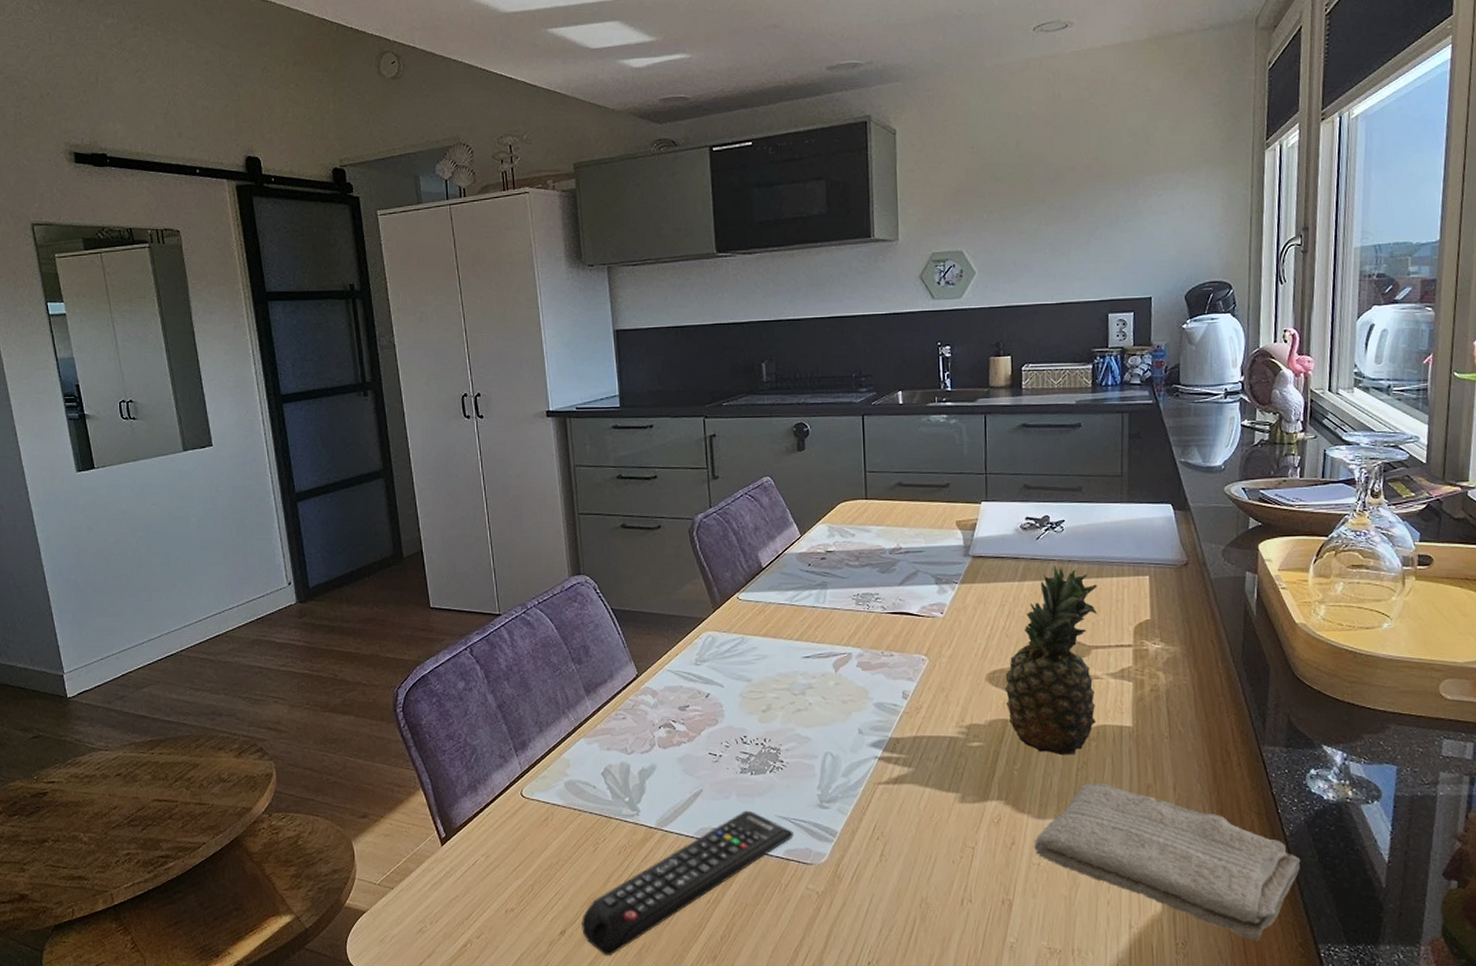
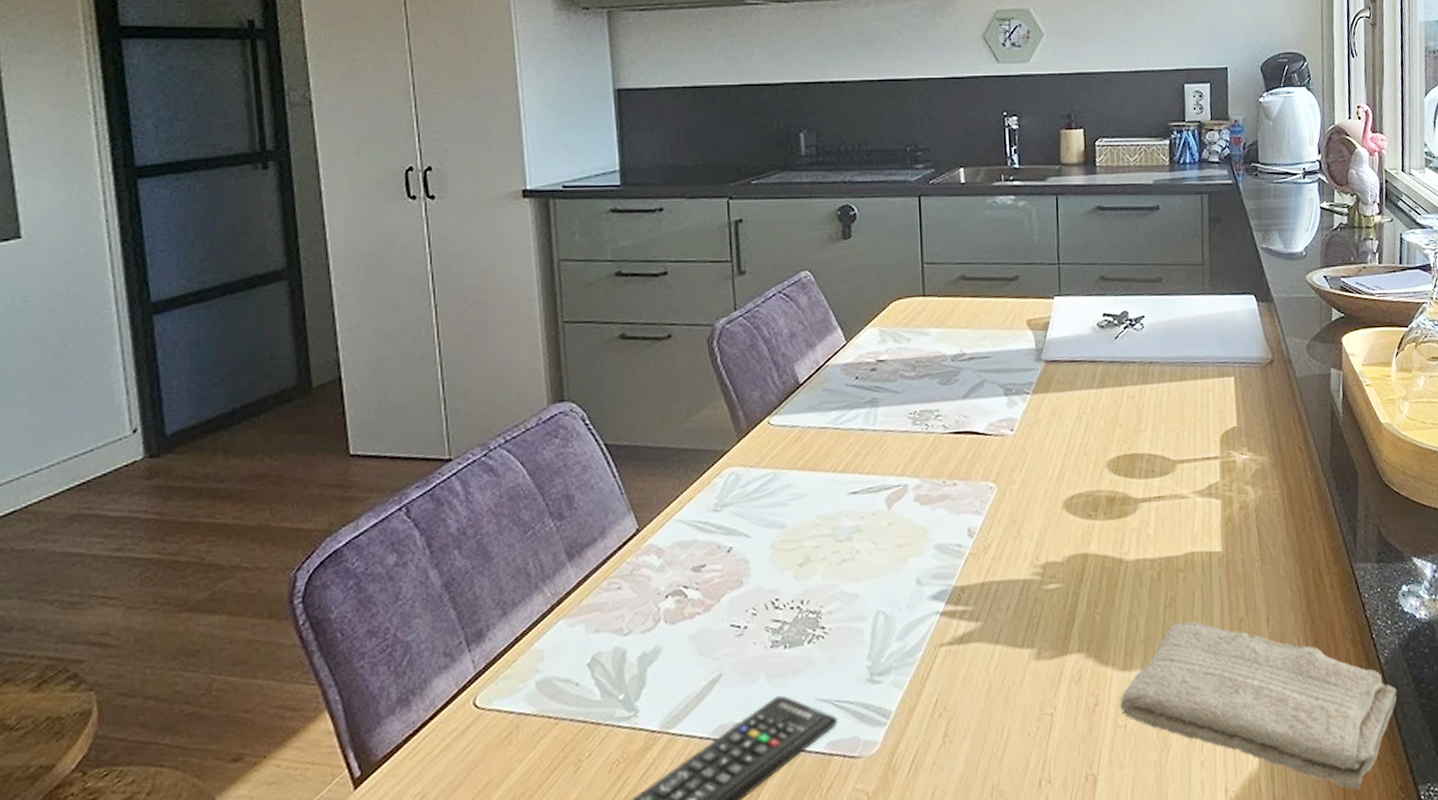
fruit: present [1004,564,1097,756] -> none [1083,367,1183,592]

